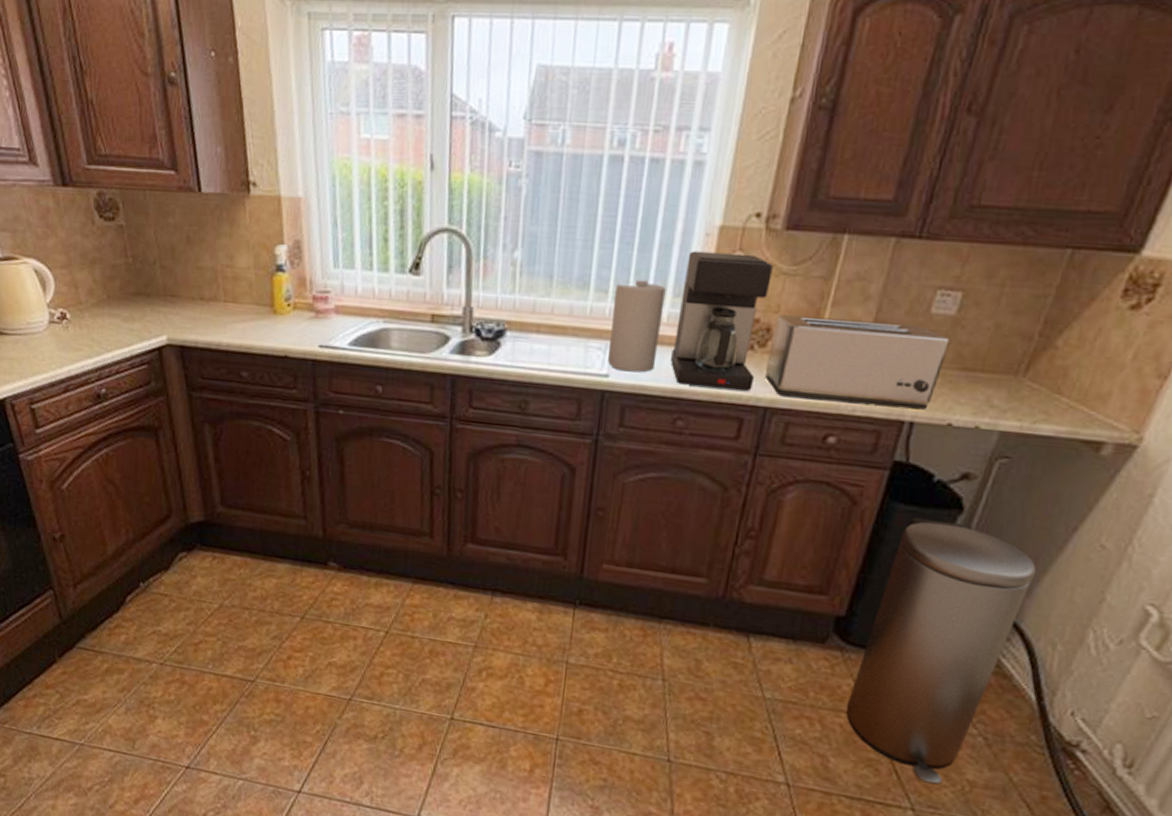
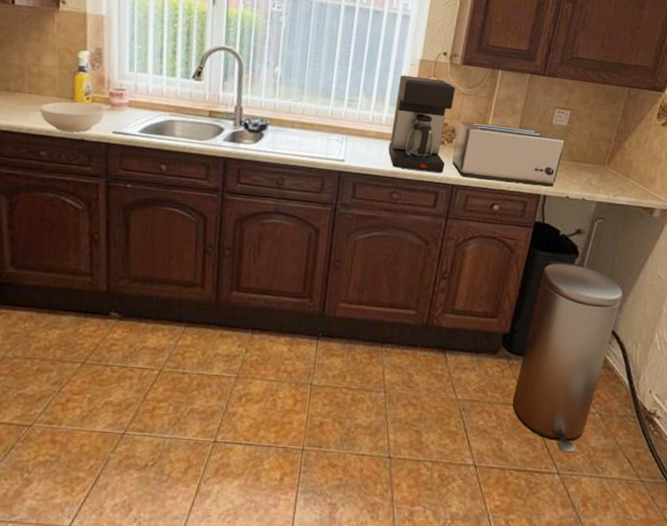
bowl: none [237,310,309,347] -> present [39,101,105,132]
paper towel holder: present [607,280,666,373] -> none [343,92,385,159]

